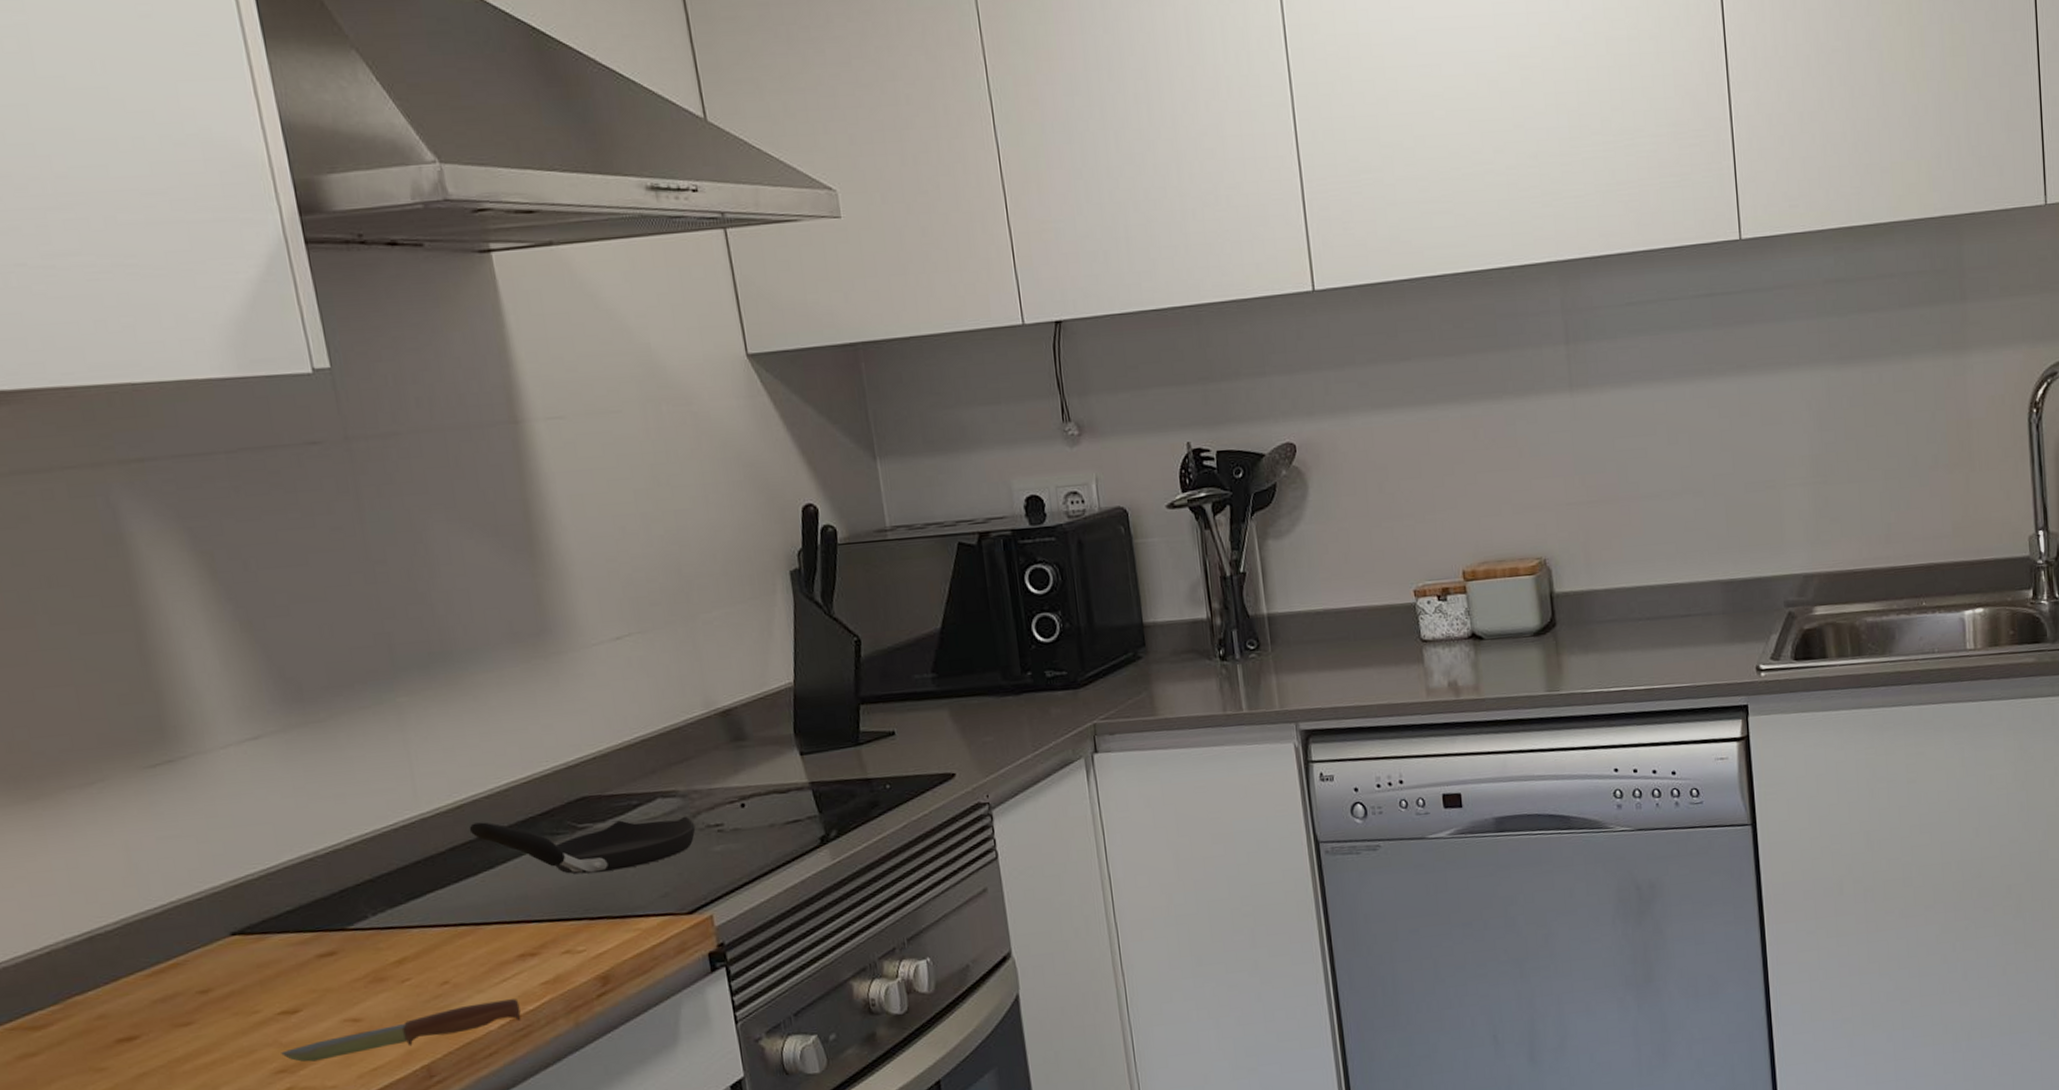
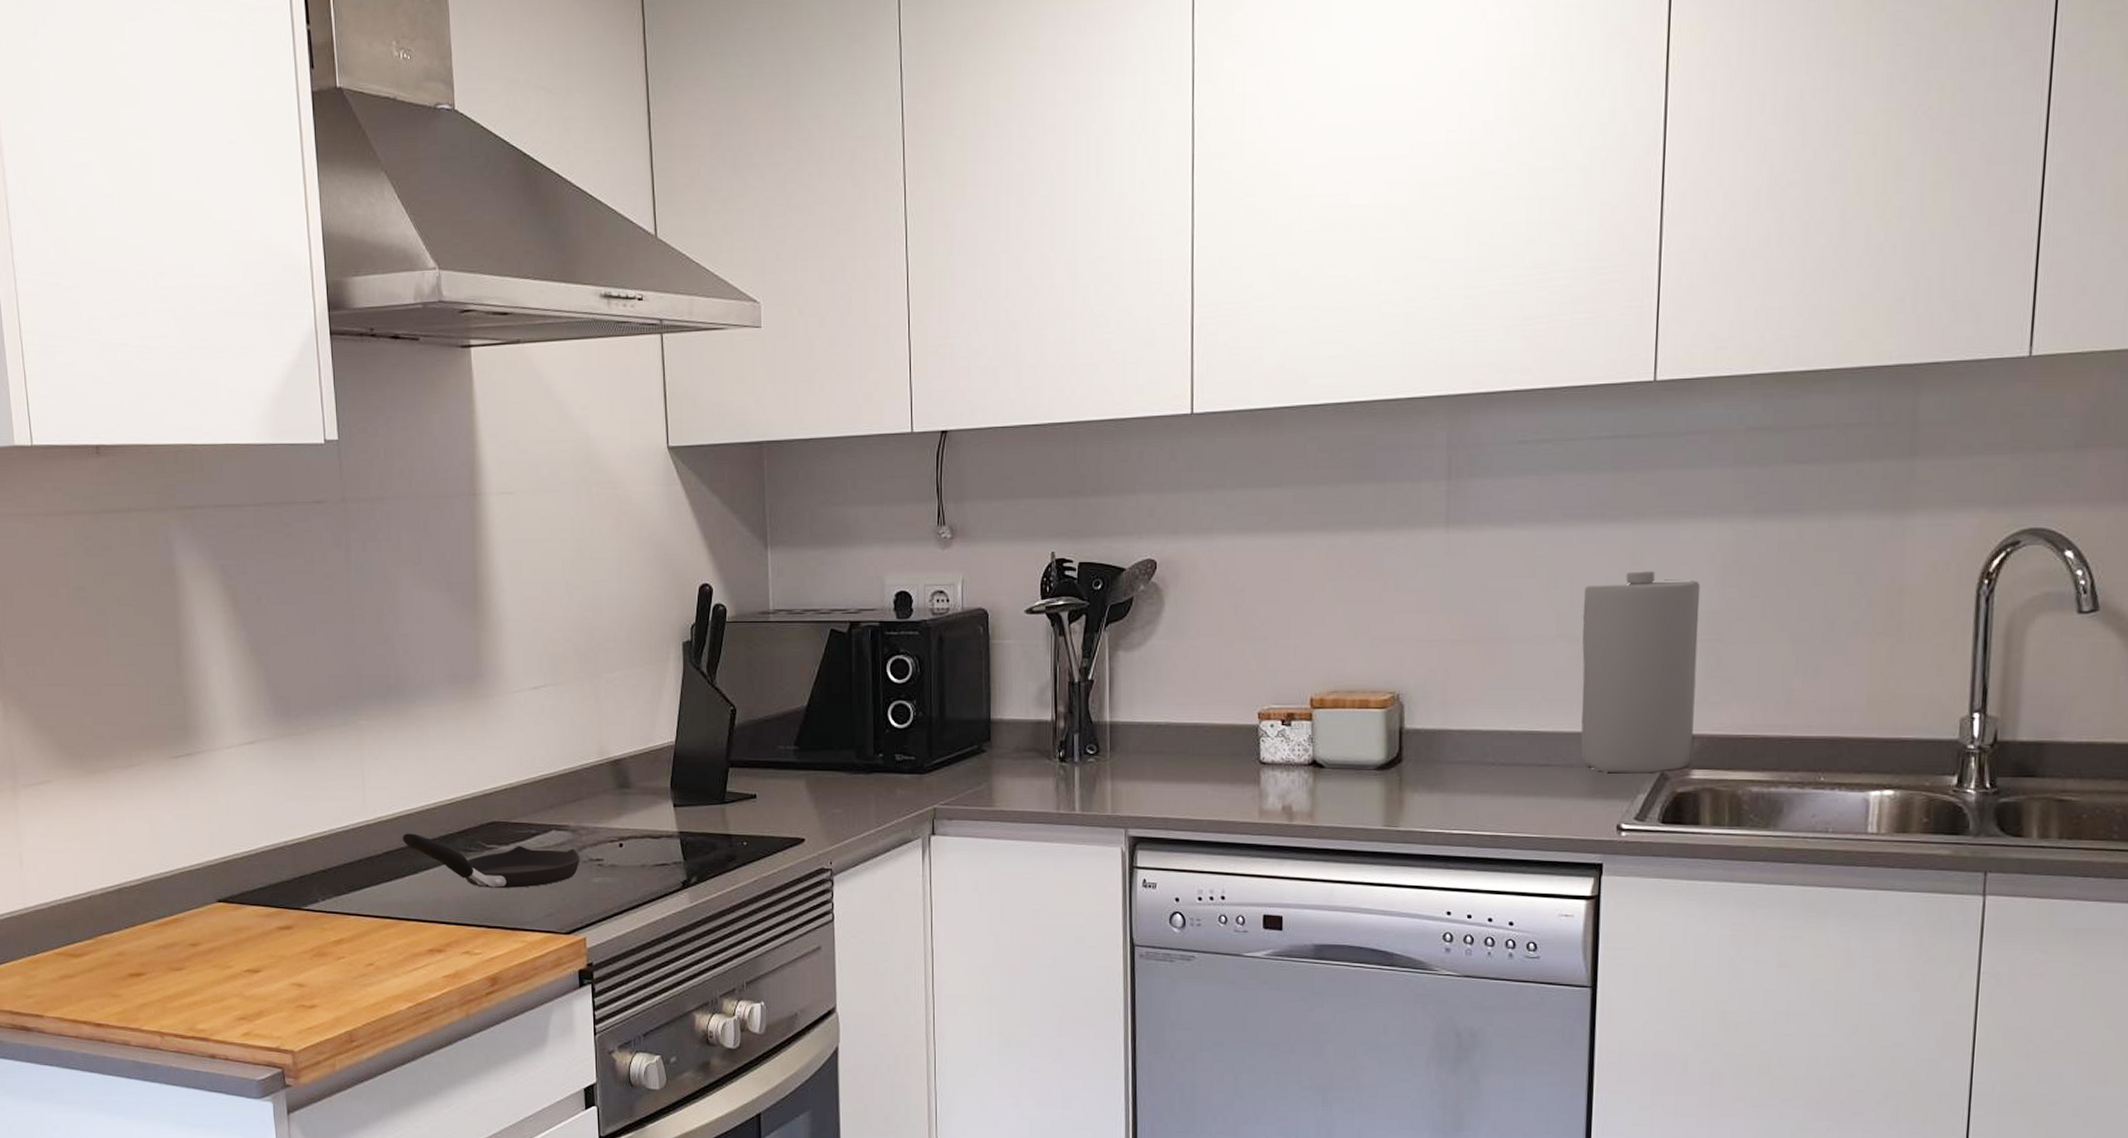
kitchen knife: present [281,999,522,1062] -> none [243,986,425,1014]
paper towel holder: none [1702,421,1813,617] -> present [1581,571,1699,774]

